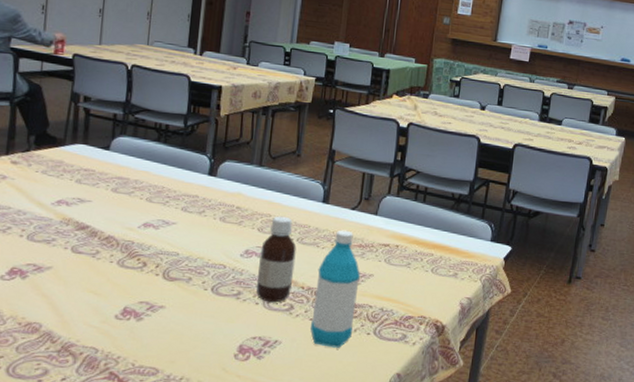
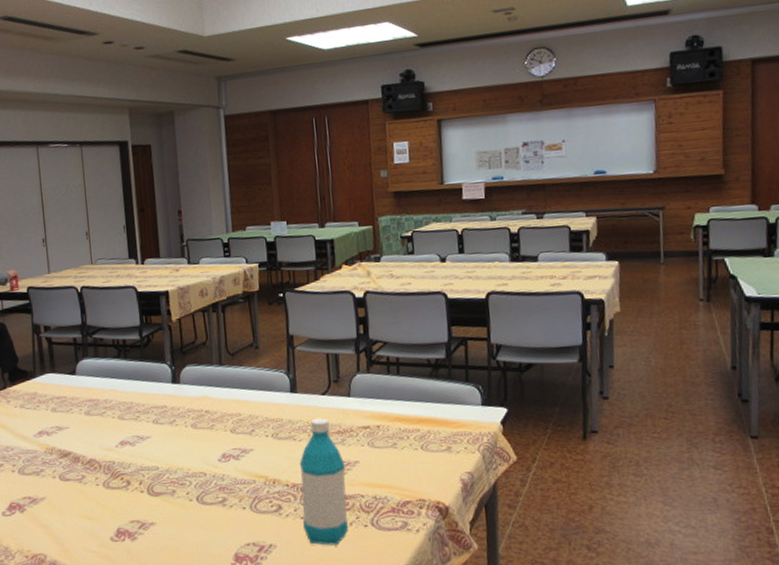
bottle: present [256,216,297,303] -> none [237,413,276,506]

